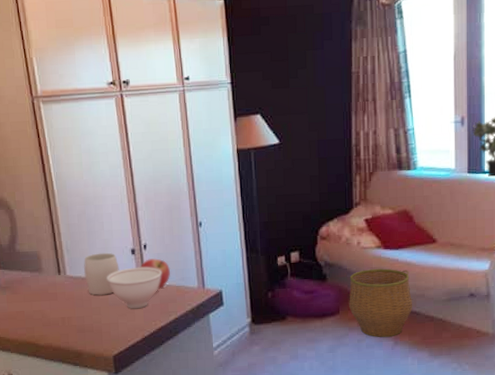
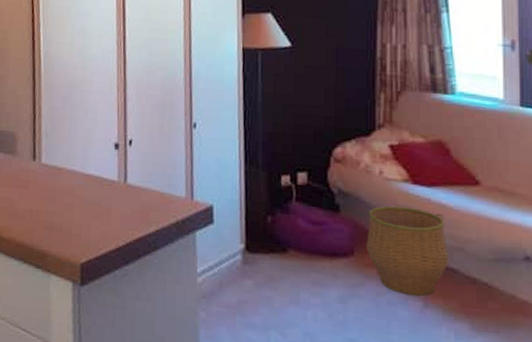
mug: present [83,252,120,296] -> none [60,142,100,191]
bowl: present [106,266,162,309] -> none [84,164,147,212]
fruit: present [140,258,171,290] -> none [122,157,157,194]

